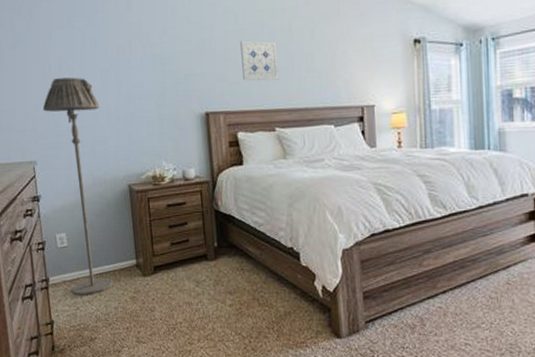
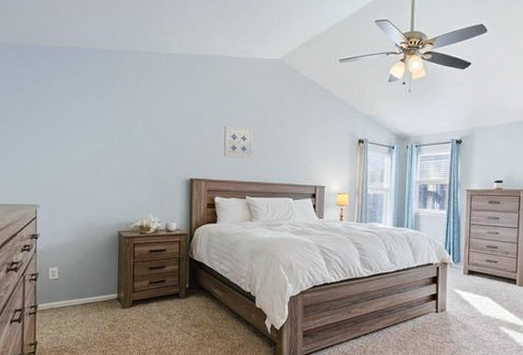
floor lamp: present [42,77,114,296] -> none [50,138,101,322]

